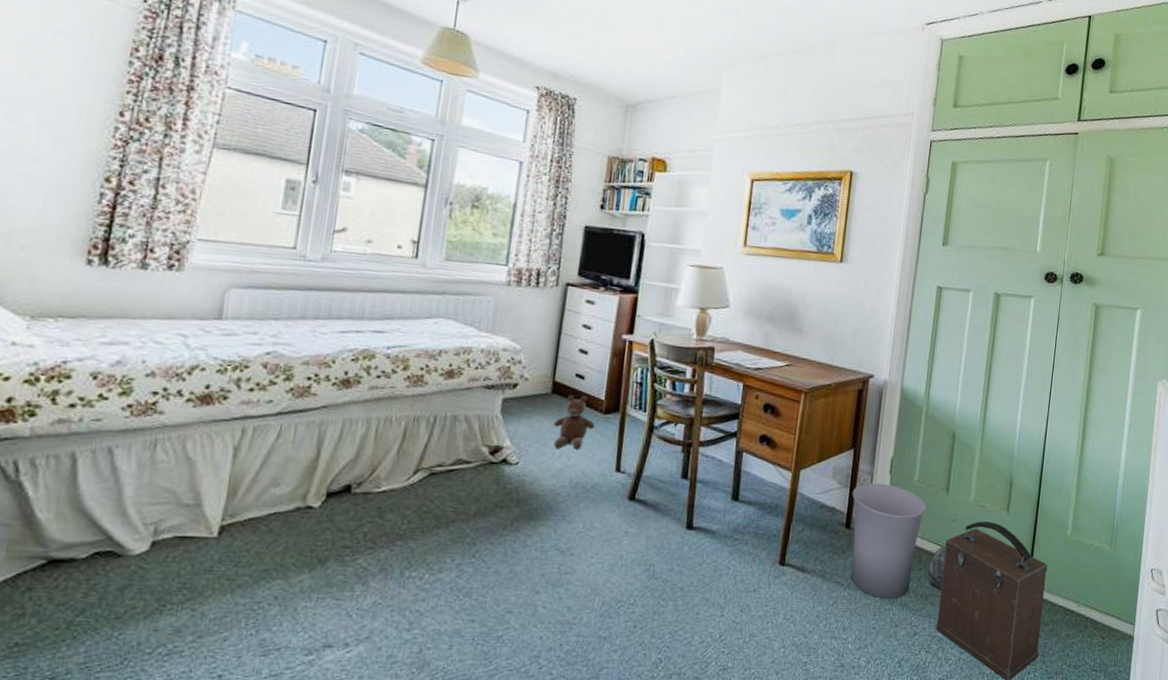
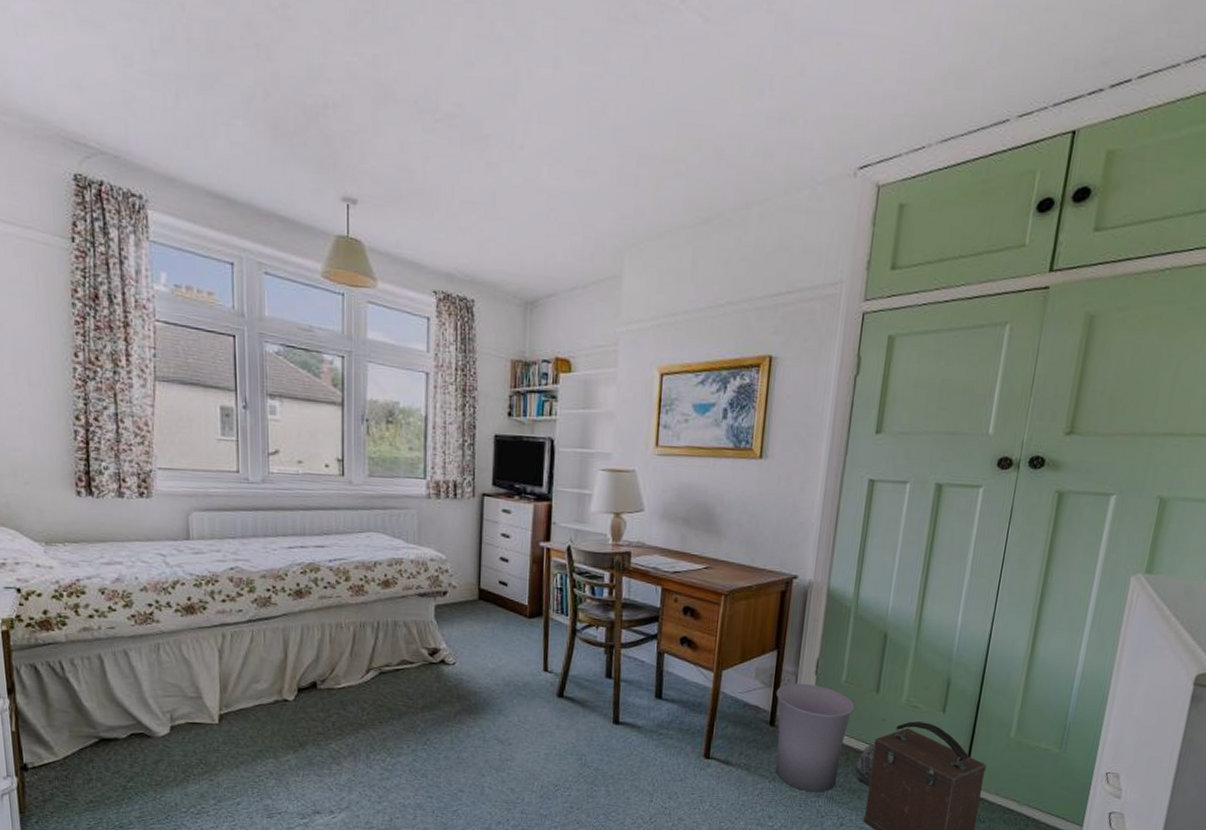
teddy bear: present [553,394,595,449] -> none [483,600,521,651]

